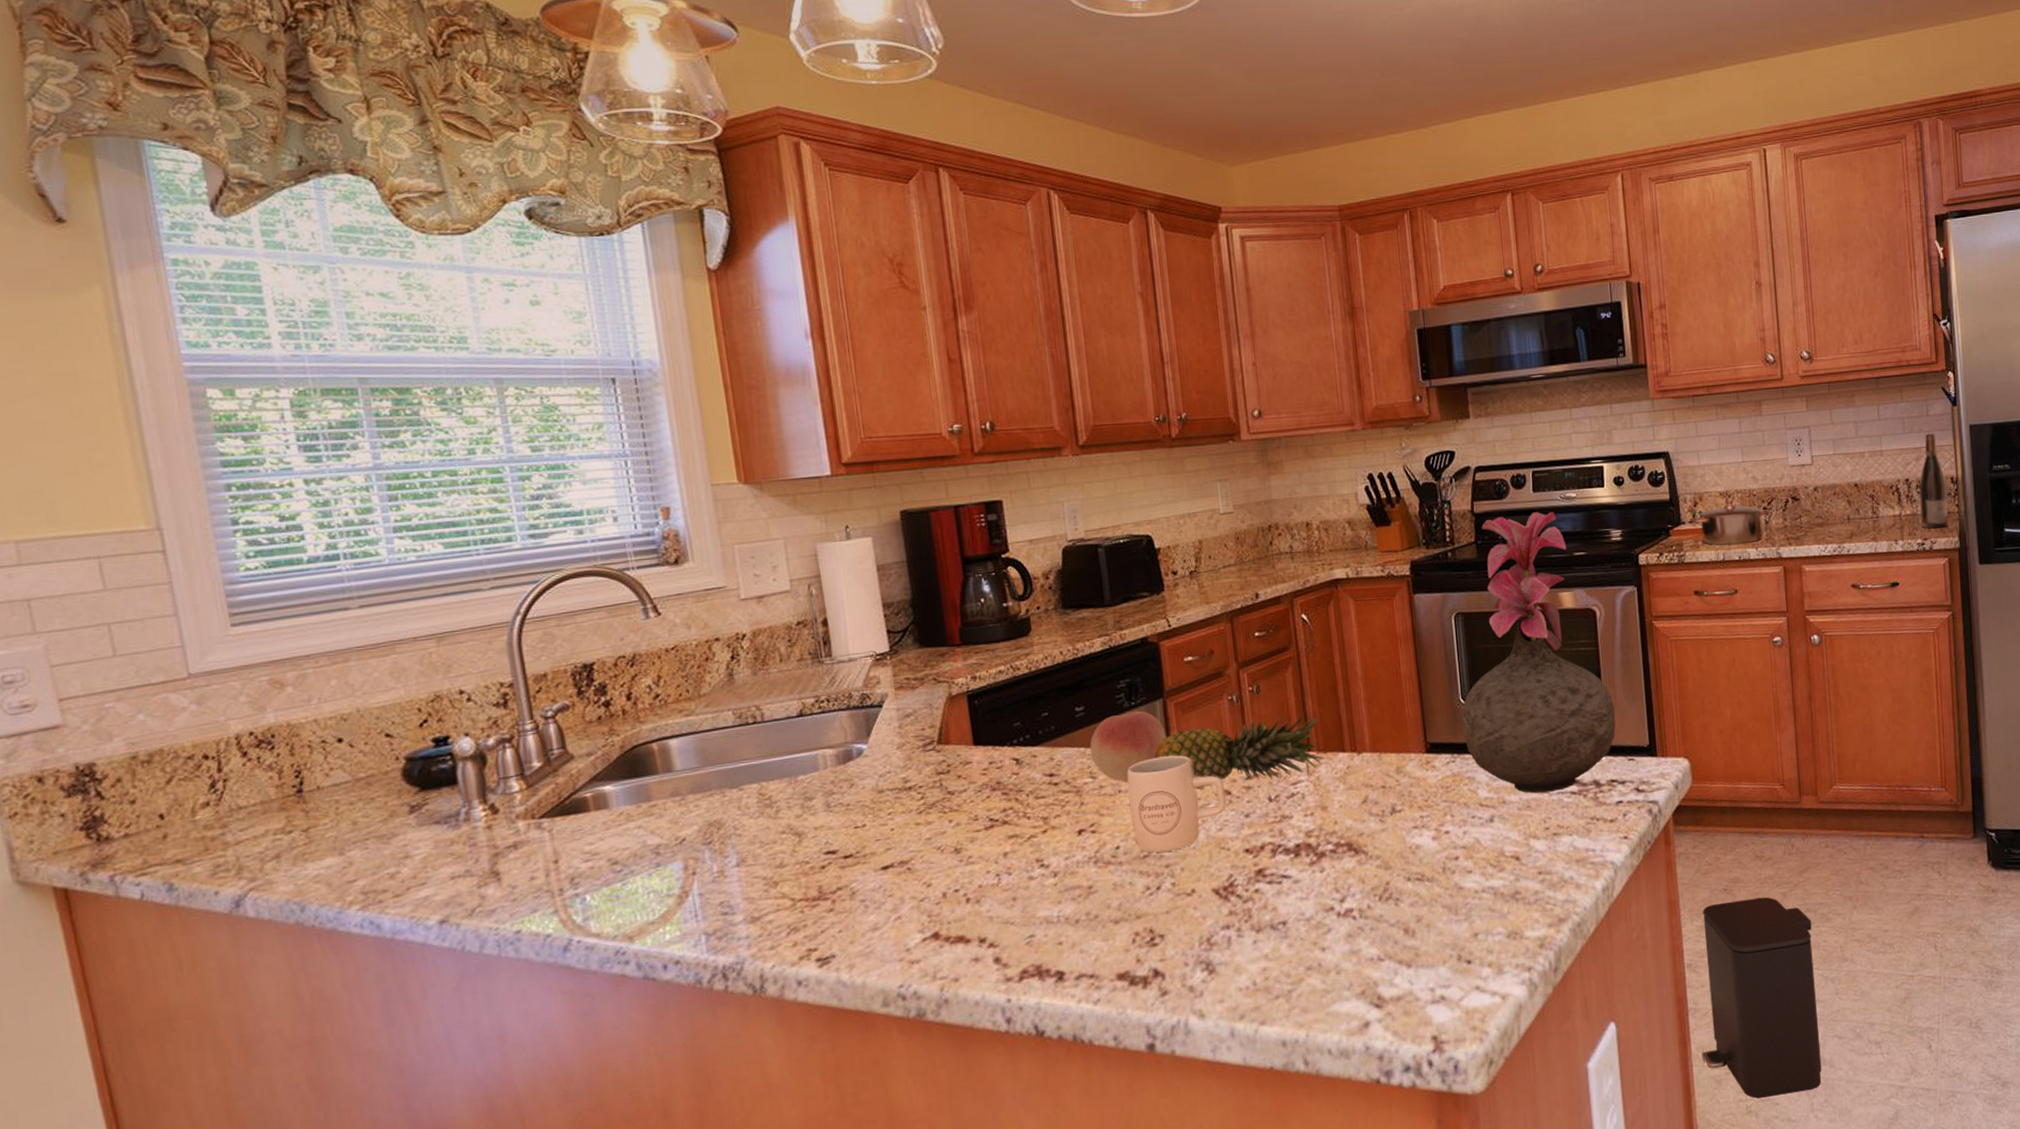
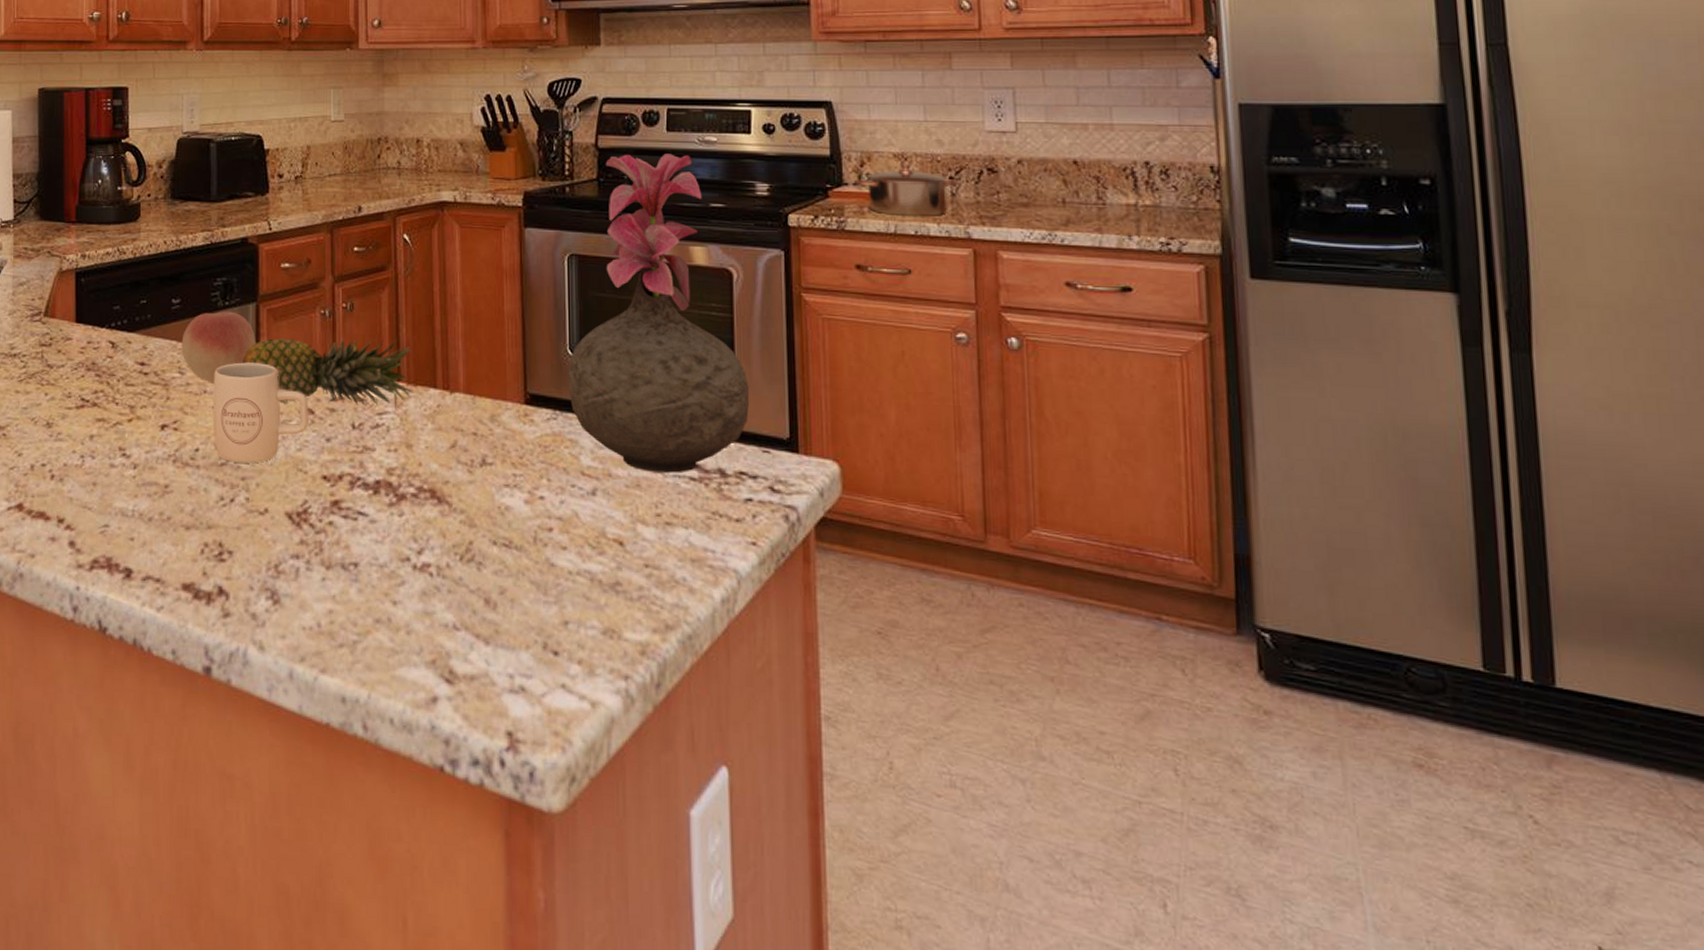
pedal bin: present [1702,896,1822,1099] -> none [838,648,1004,920]
wine bottle: present [1919,433,1949,529] -> none [1164,109,1206,227]

